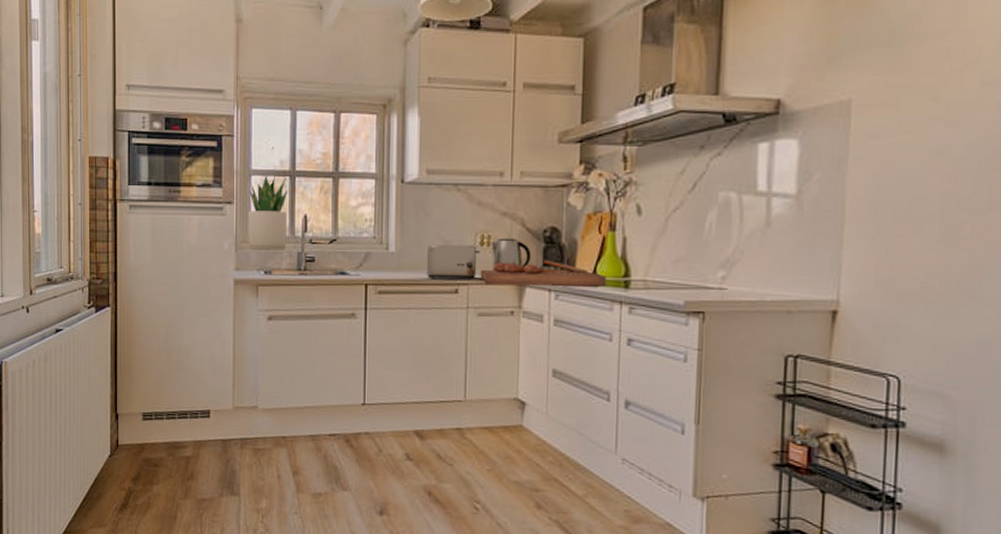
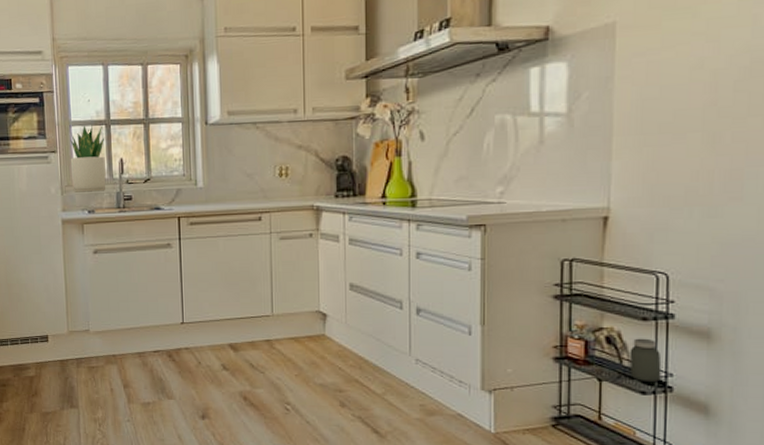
toaster: present [426,244,481,280] -> none [231,176,280,210]
cutting board: present [480,259,607,287] -> none [280,186,395,212]
kettle: present [492,238,532,271] -> none [289,168,326,198]
jar: none [855,447,891,498] -> present [629,338,662,383]

